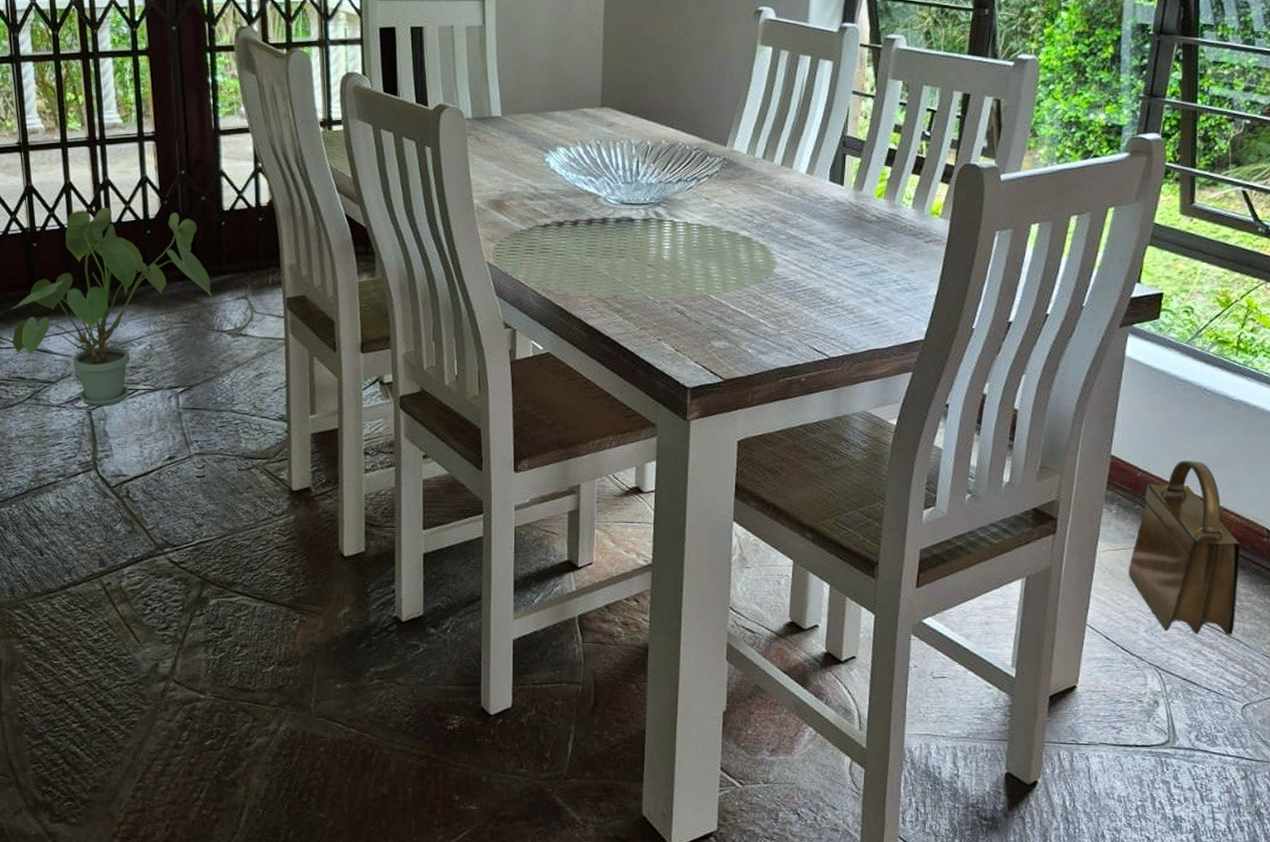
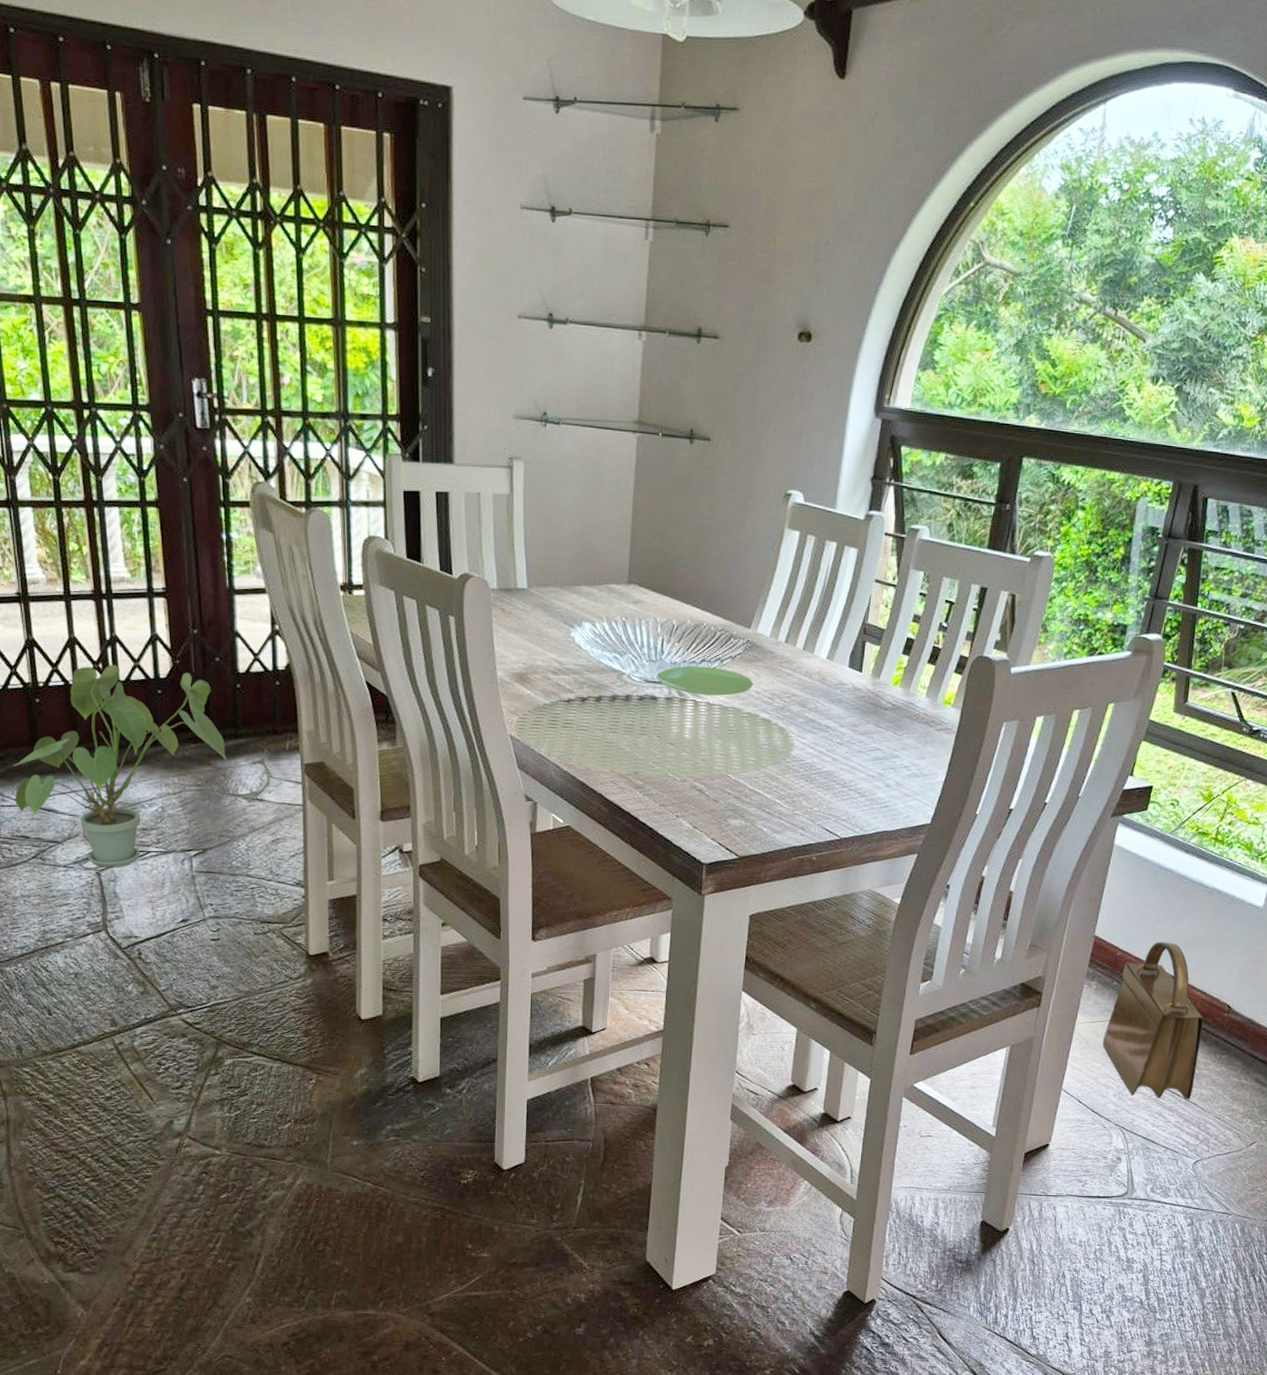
plate: none [633,186,731,215] -> present [657,666,753,696]

